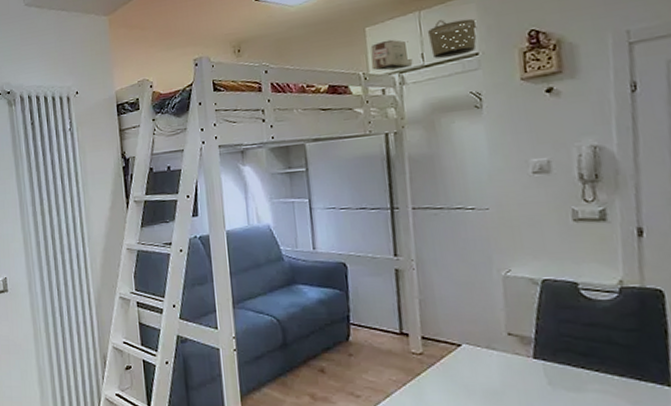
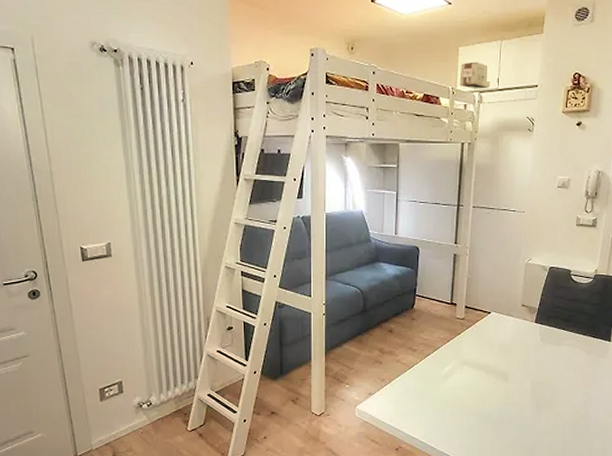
basket: present [427,19,477,59] -> none [504,52,541,86]

